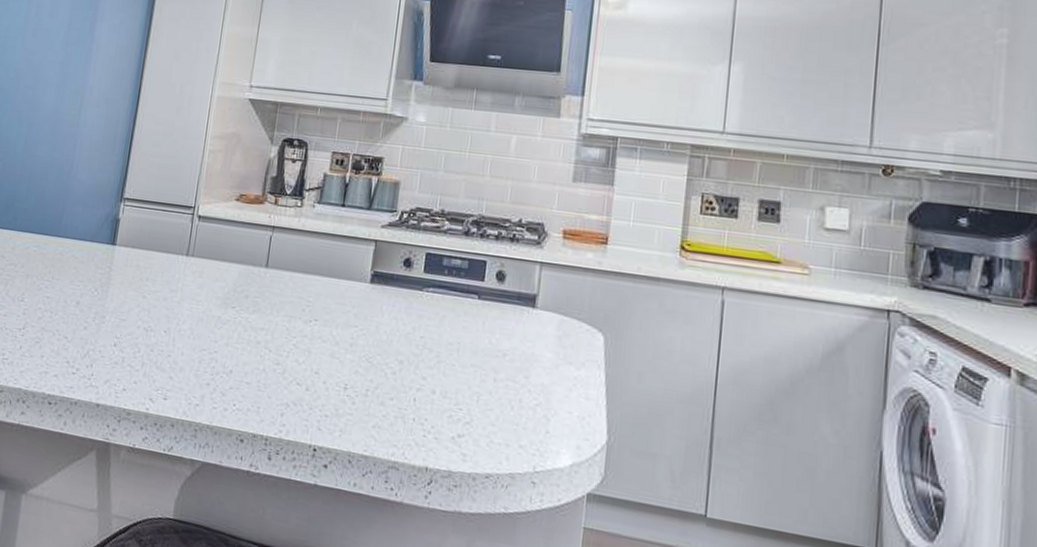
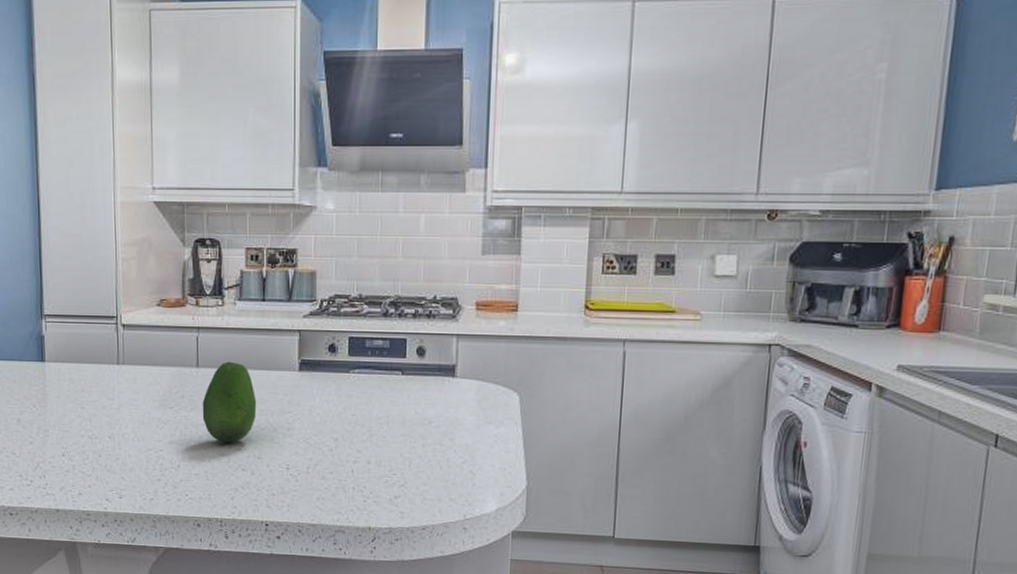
fruit: none [263,264,323,353] -> present [202,361,257,443]

